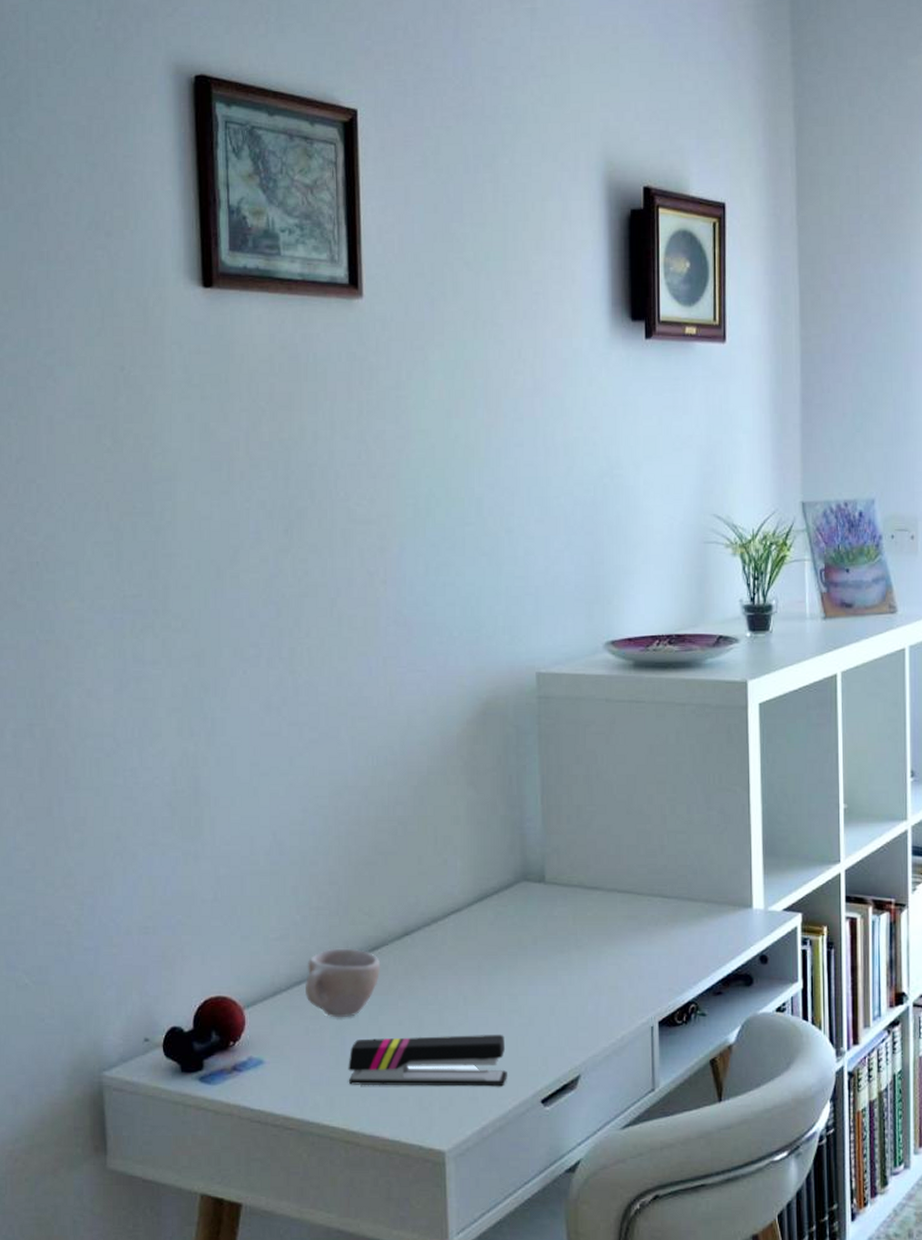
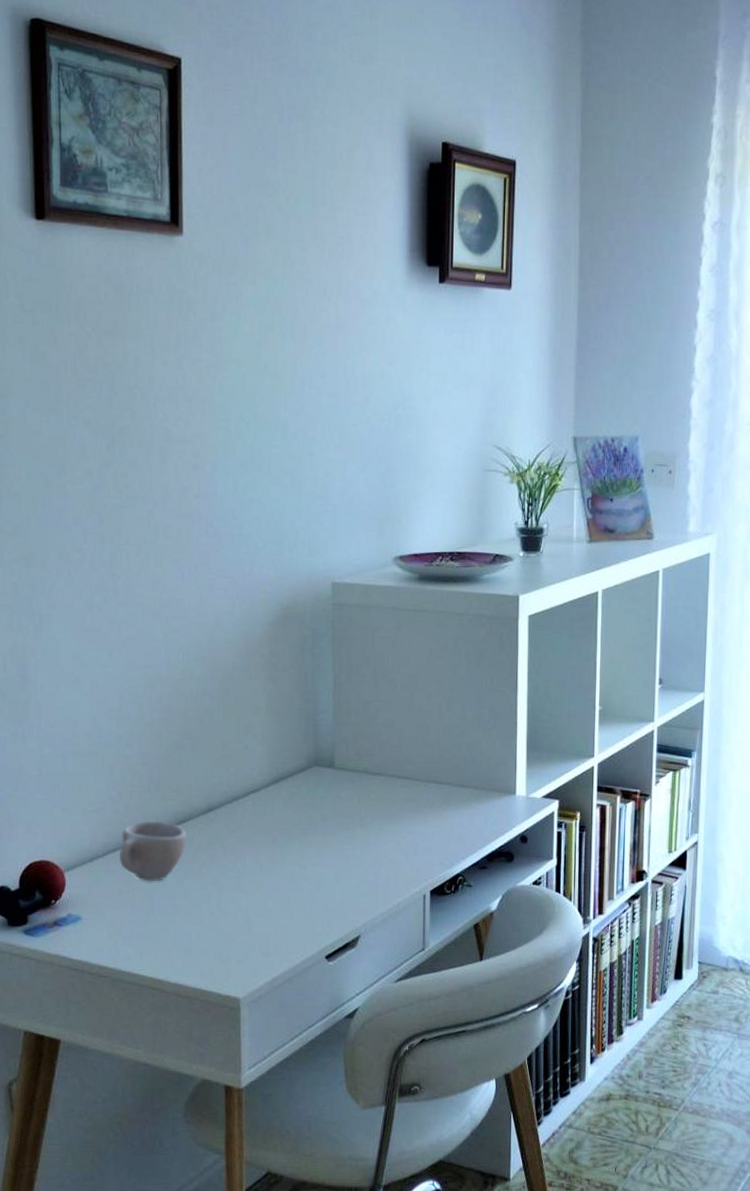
stapler: present [348,1034,507,1087] -> none [156,898,296,944]

